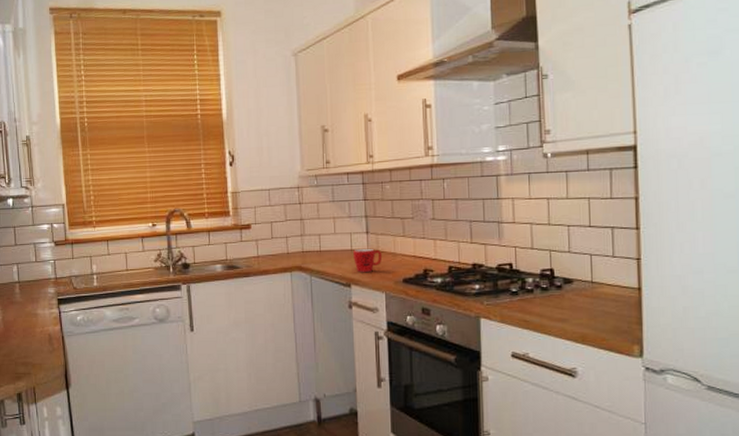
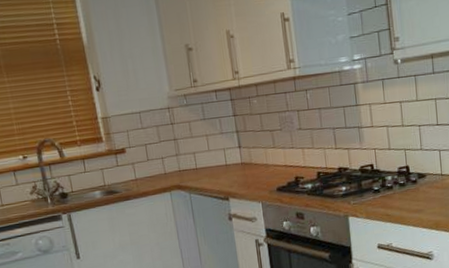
mug: present [353,249,383,272] -> none [228,162,256,185]

